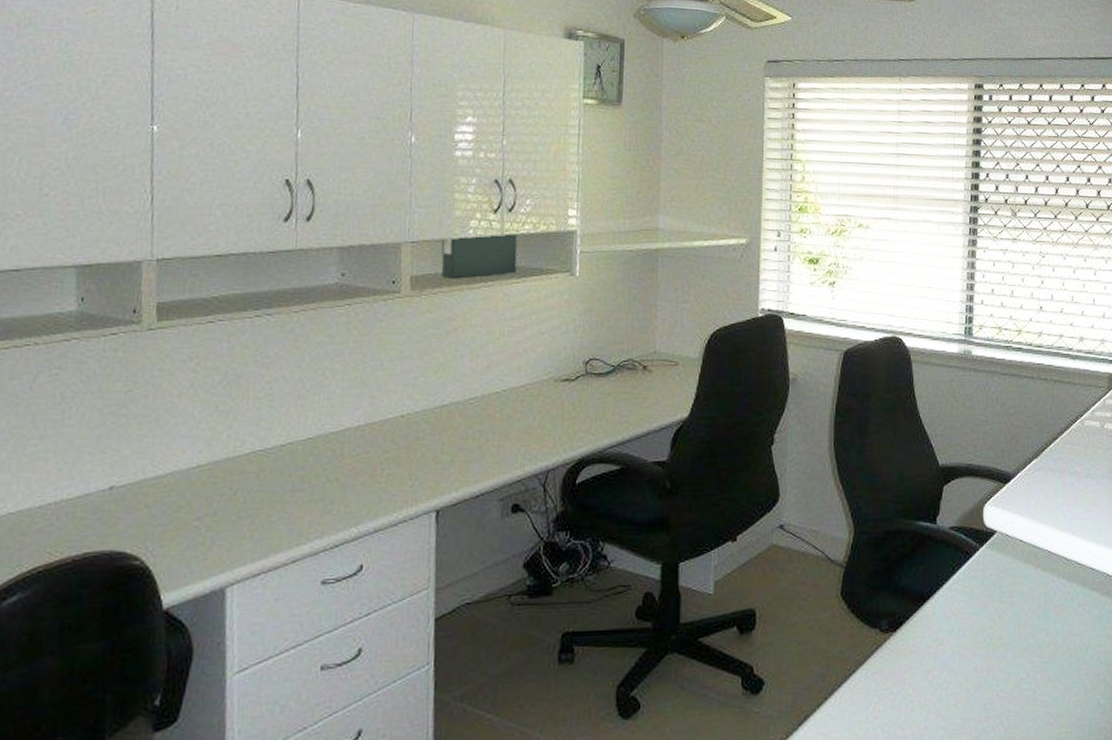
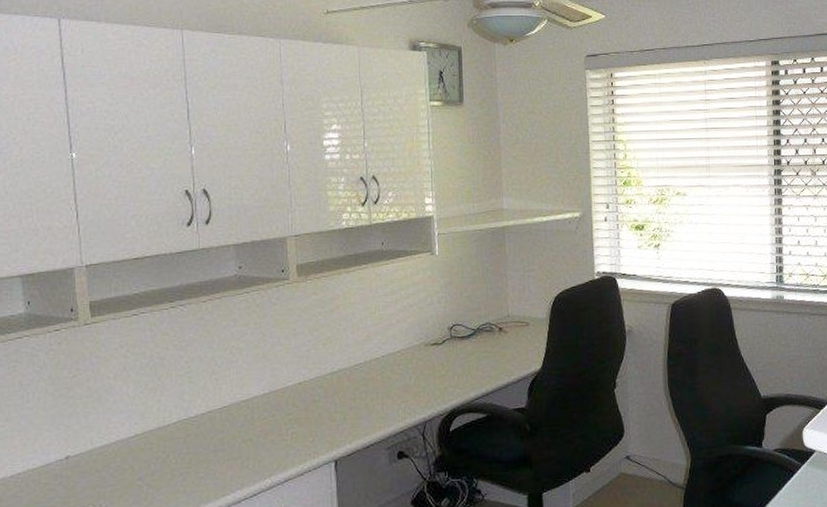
binder: present [441,235,518,279] -> none [321,224,385,265]

